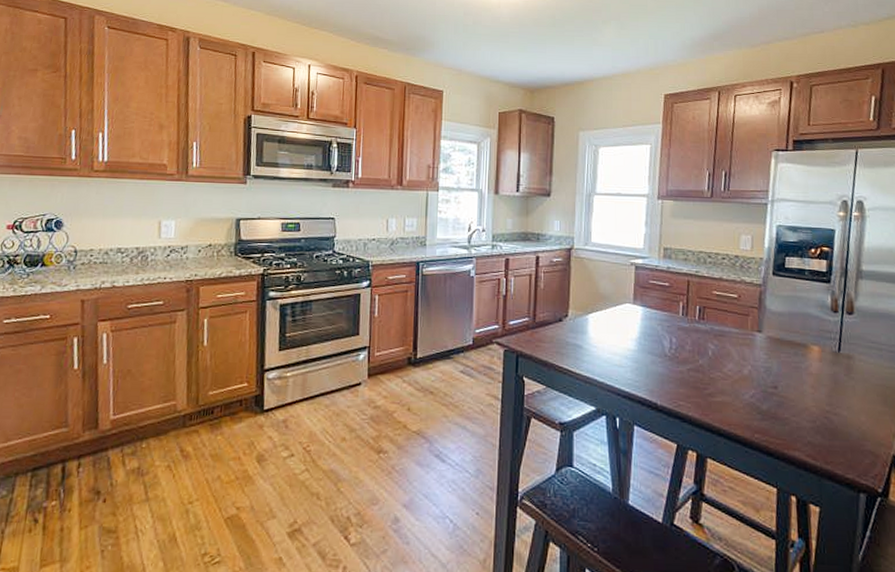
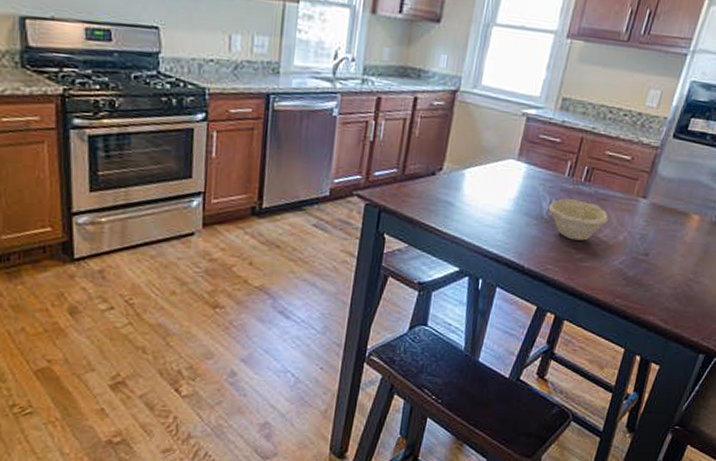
bowl: none [669,336,730,376] -> present [548,198,609,241]

